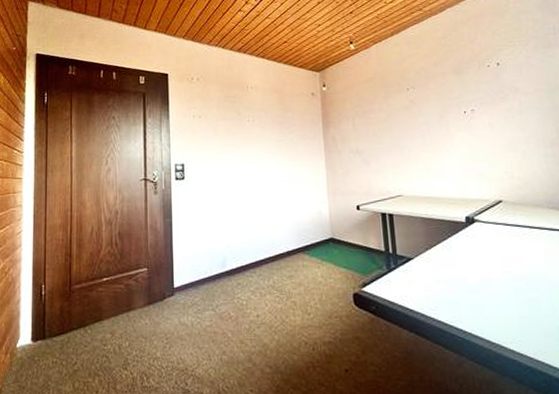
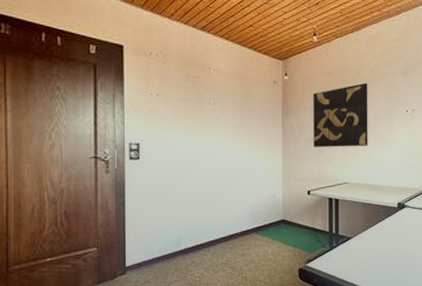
wall art: none [354,86,422,158] -> present [313,82,368,147]

